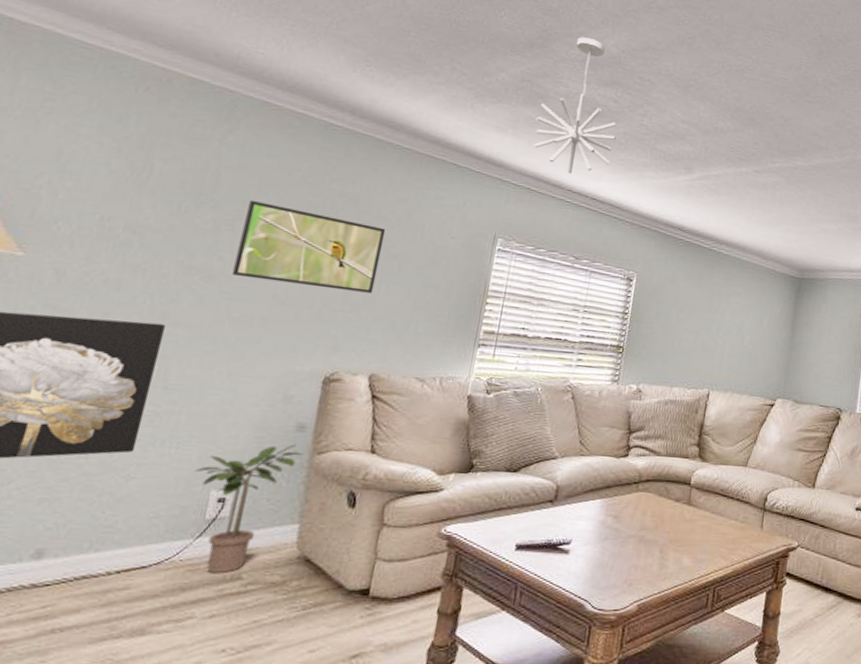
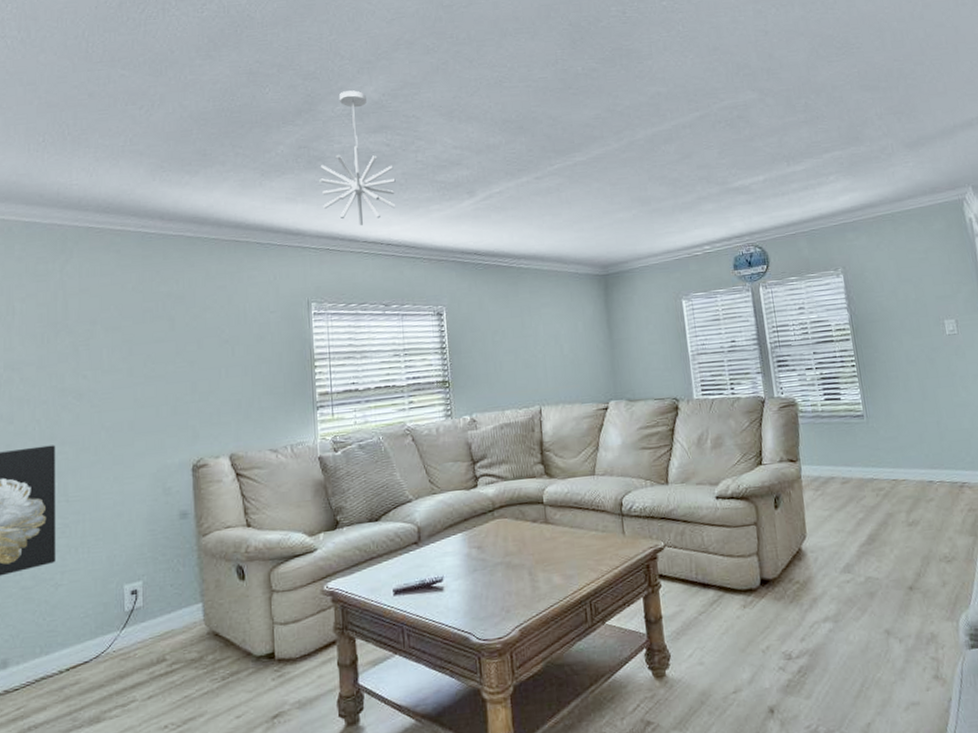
potted plant: present [195,444,304,574] -> none [107,531,191,659]
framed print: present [232,199,386,293] -> none [96,317,215,389]

